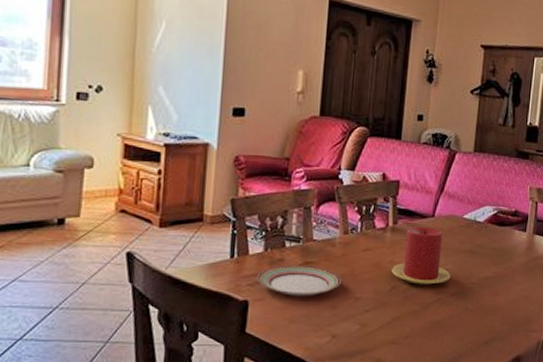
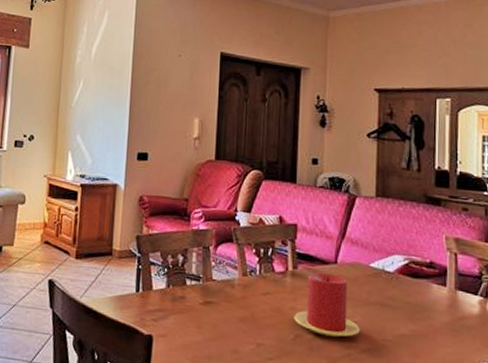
plate: present [257,265,341,296] -> none [160,303,242,337]

